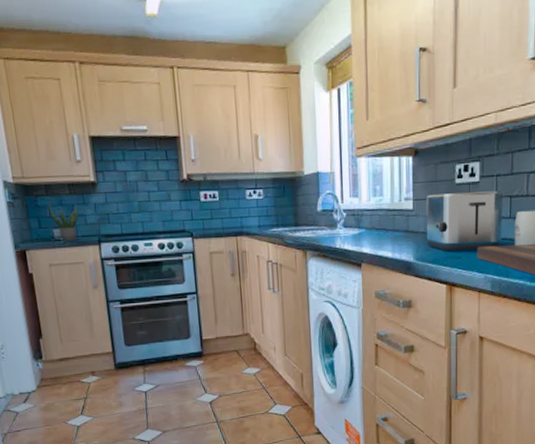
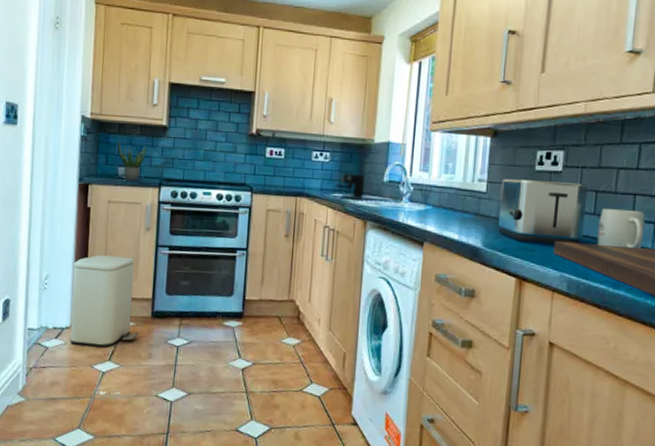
pedal bin: none [27,316,106,406] -> present [69,255,139,348]
coffee maker: none [272,206,309,233] -> present [335,172,372,202]

